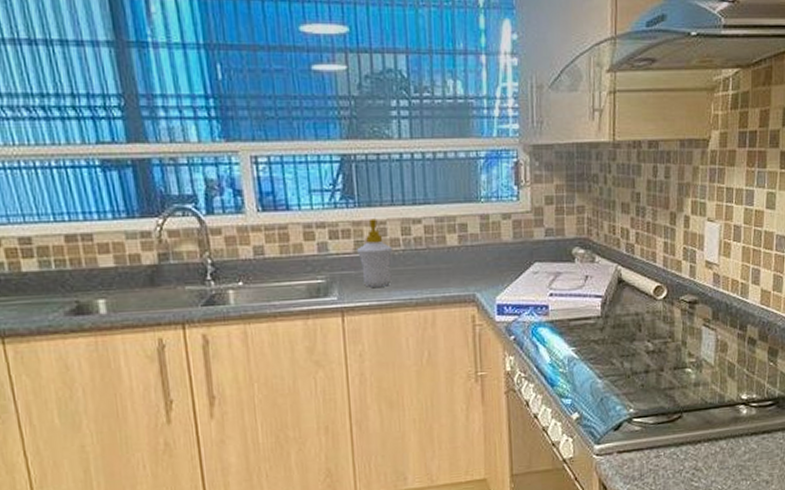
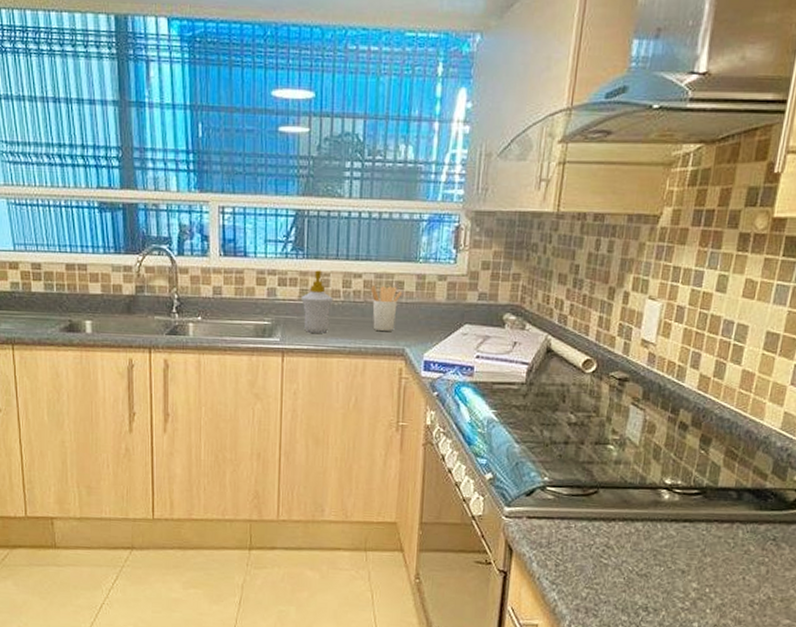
utensil holder: none [432,229,467,278] -> present [370,285,402,331]

